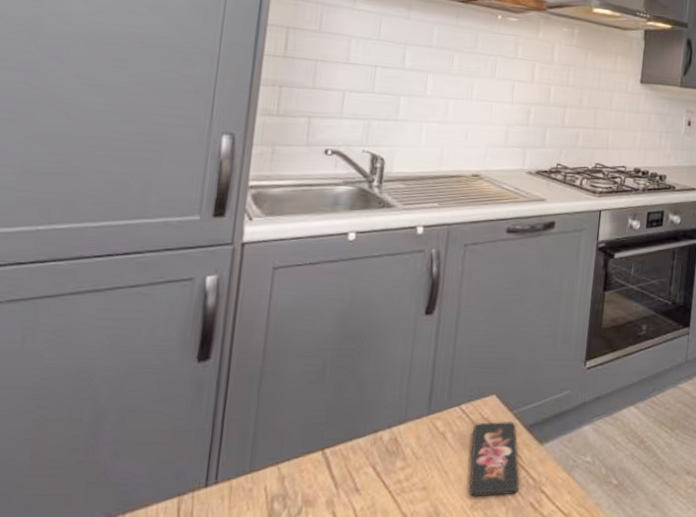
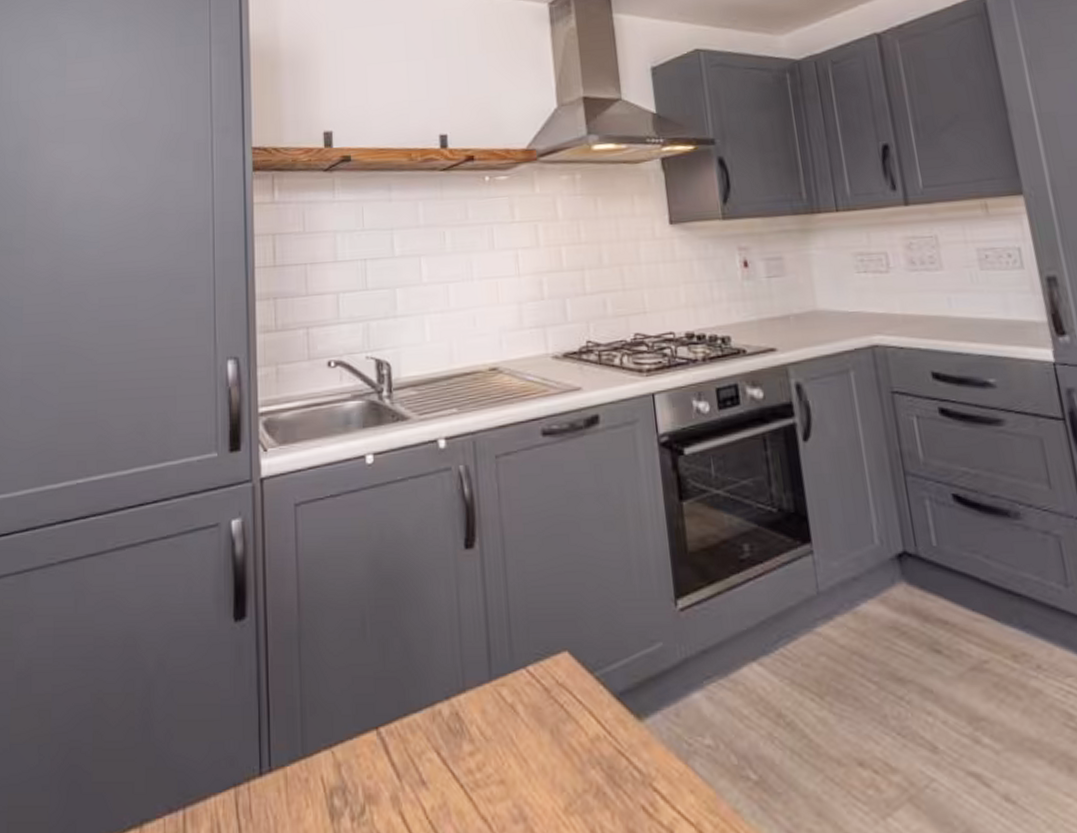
smartphone: present [469,421,520,497] -> none [548,687,623,796]

